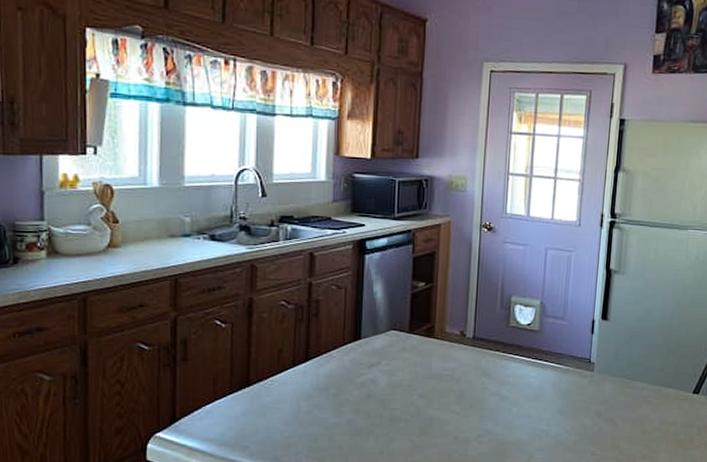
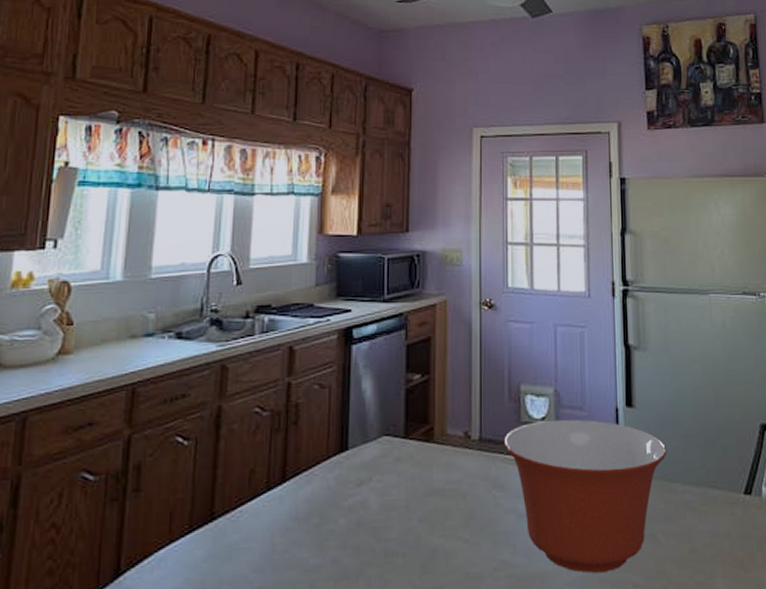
mixing bowl: none [493,326,633,443] -> present [504,419,667,573]

